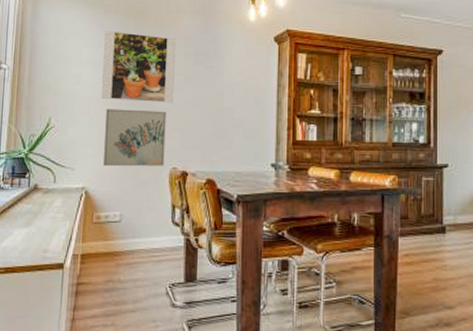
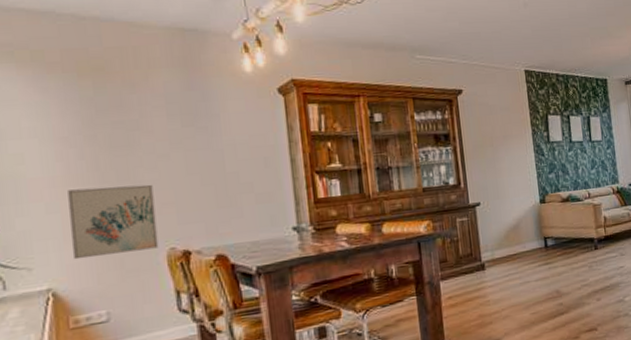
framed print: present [101,31,176,103] -> none [51,94,160,179]

